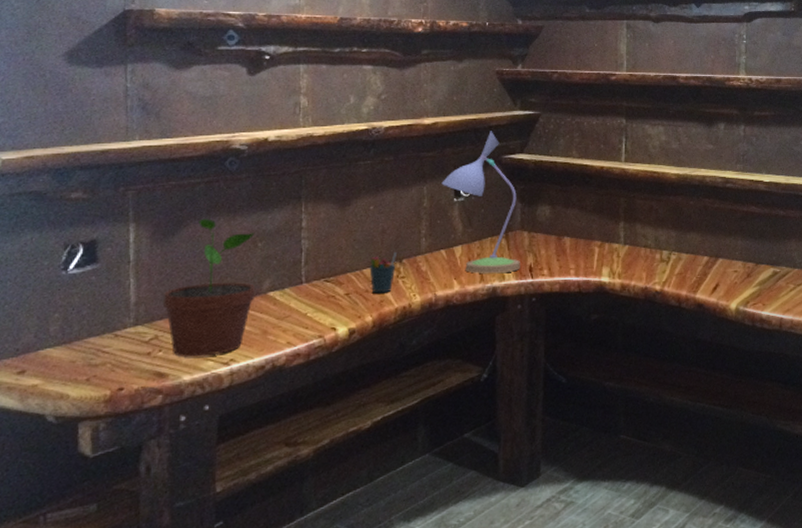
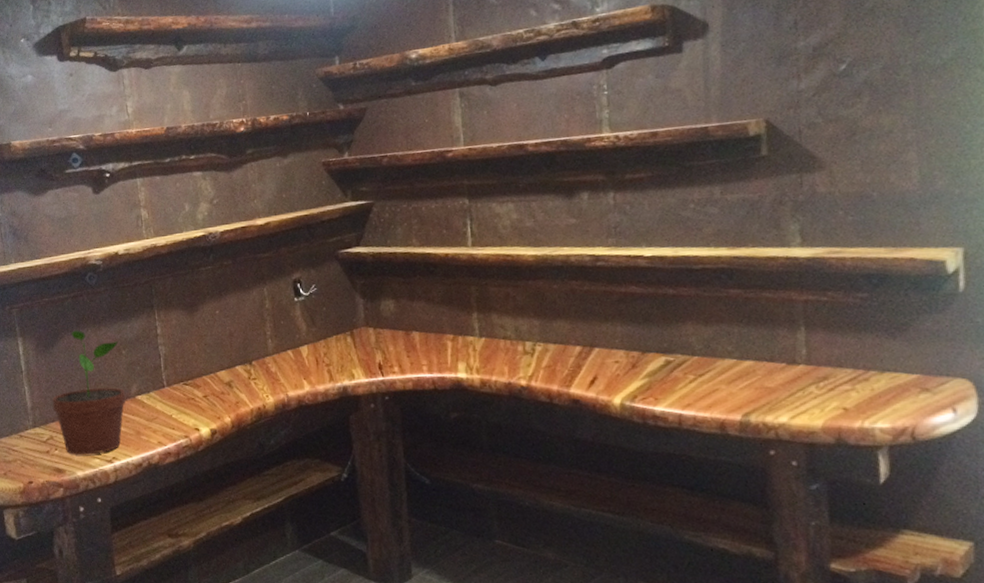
pen holder: present [369,252,396,294] -> none [221,355,247,395]
desk lamp: present [441,131,520,274] -> none [280,225,369,373]

